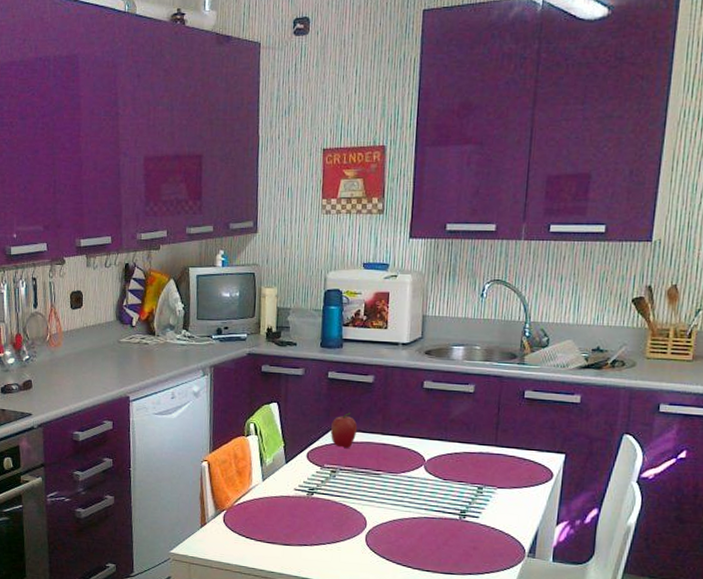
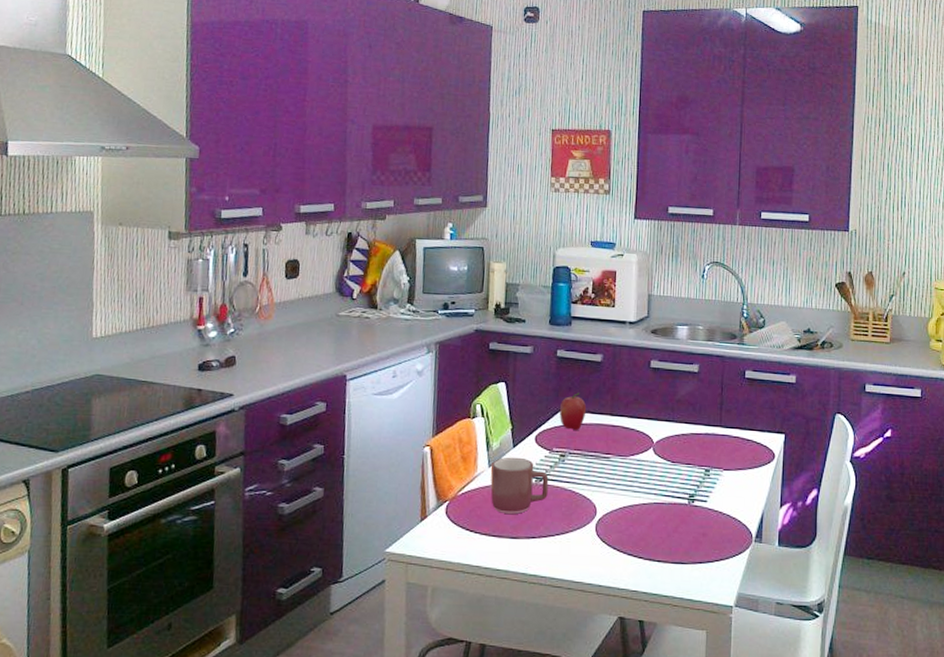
mug: none [264,472,320,524] -> present [490,457,549,515]

